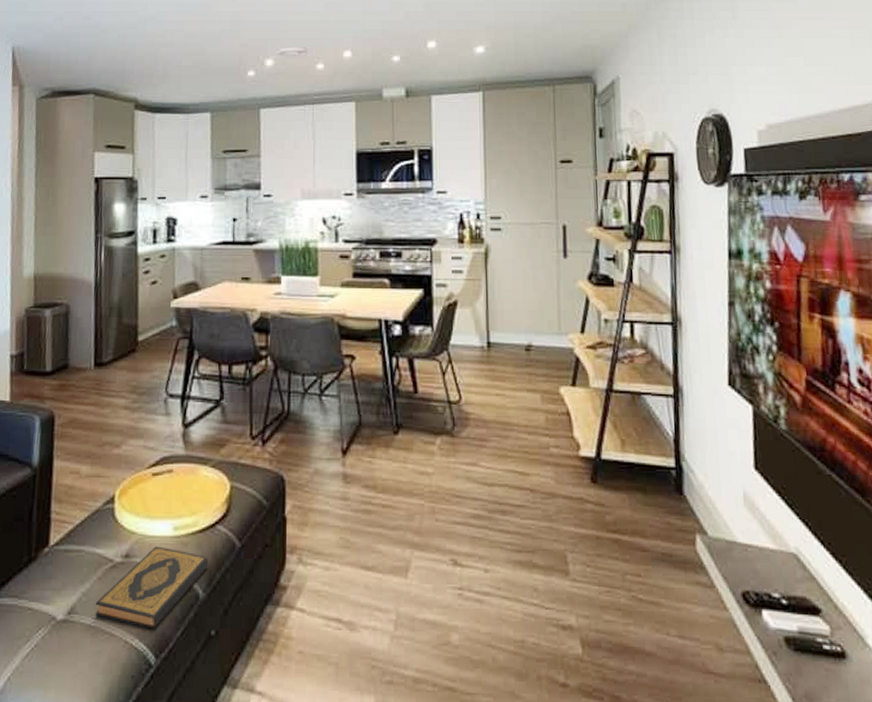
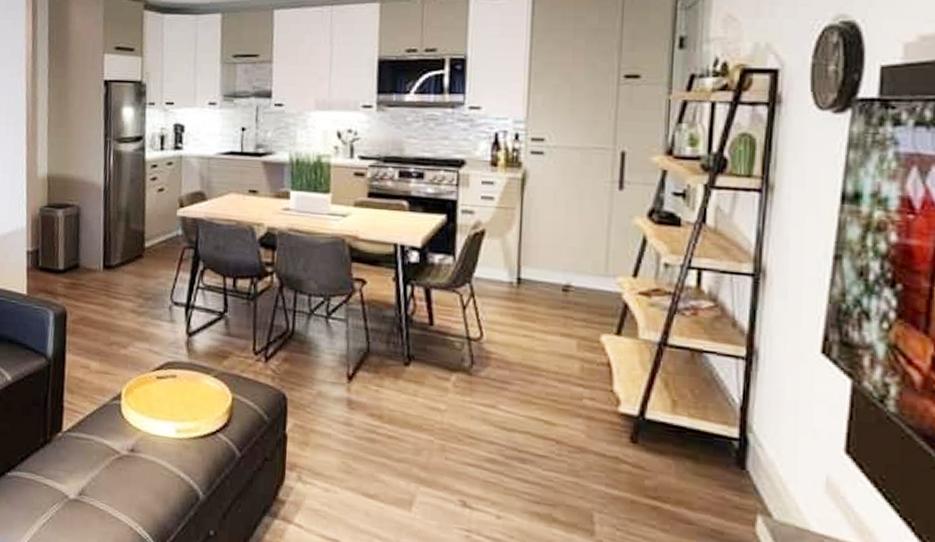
hardback book: present [95,546,209,629] -> none [103,445,209,521]

